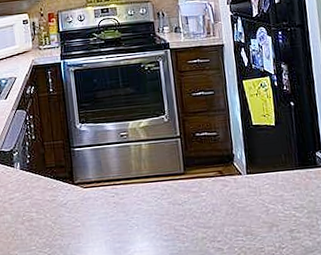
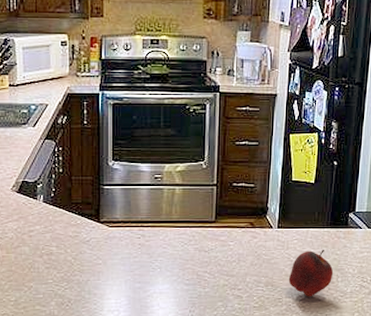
apple: none [266,192,312,243] -> present [288,249,334,296]

